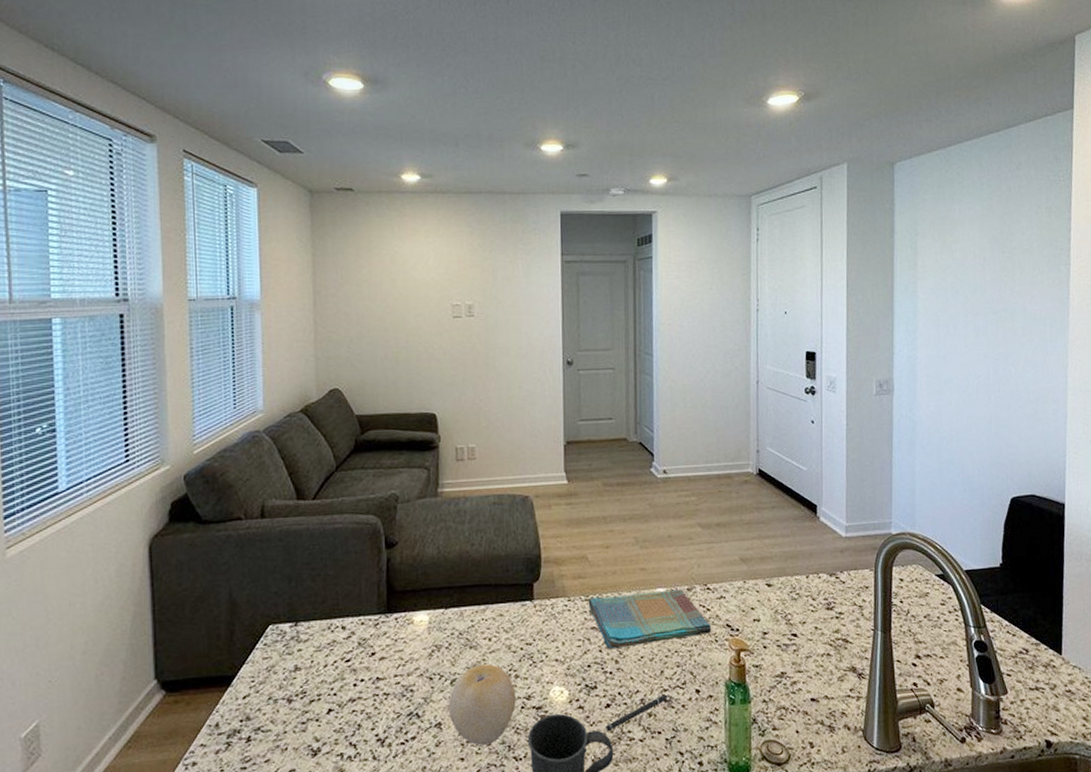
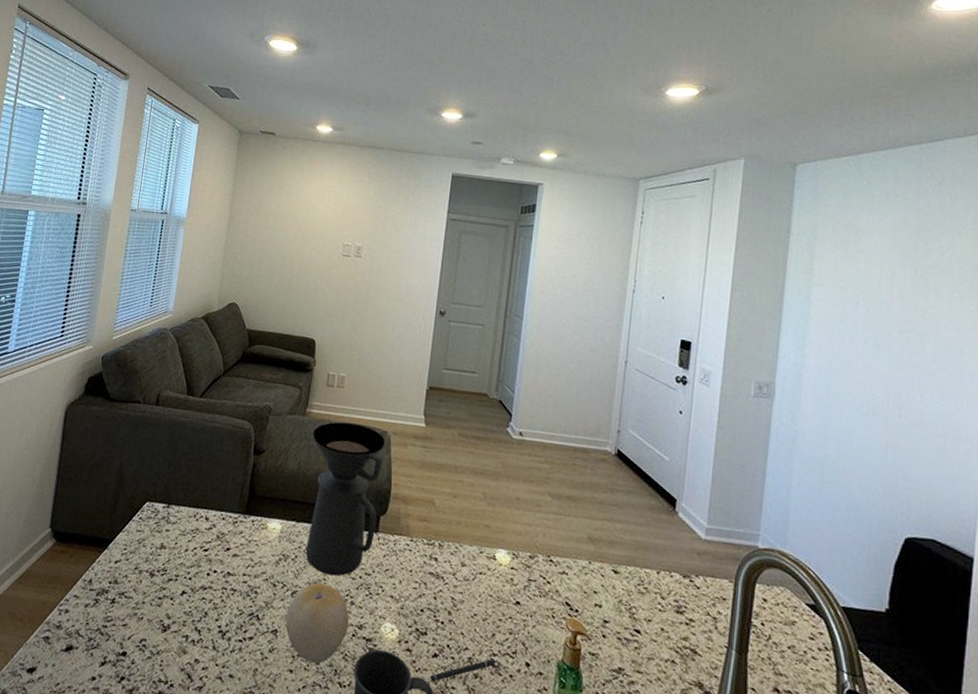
coffee maker: none [447,494,530,655] -> present [305,422,386,576]
dish towel: present [588,589,712,649] -> none [429,542,550,608]

